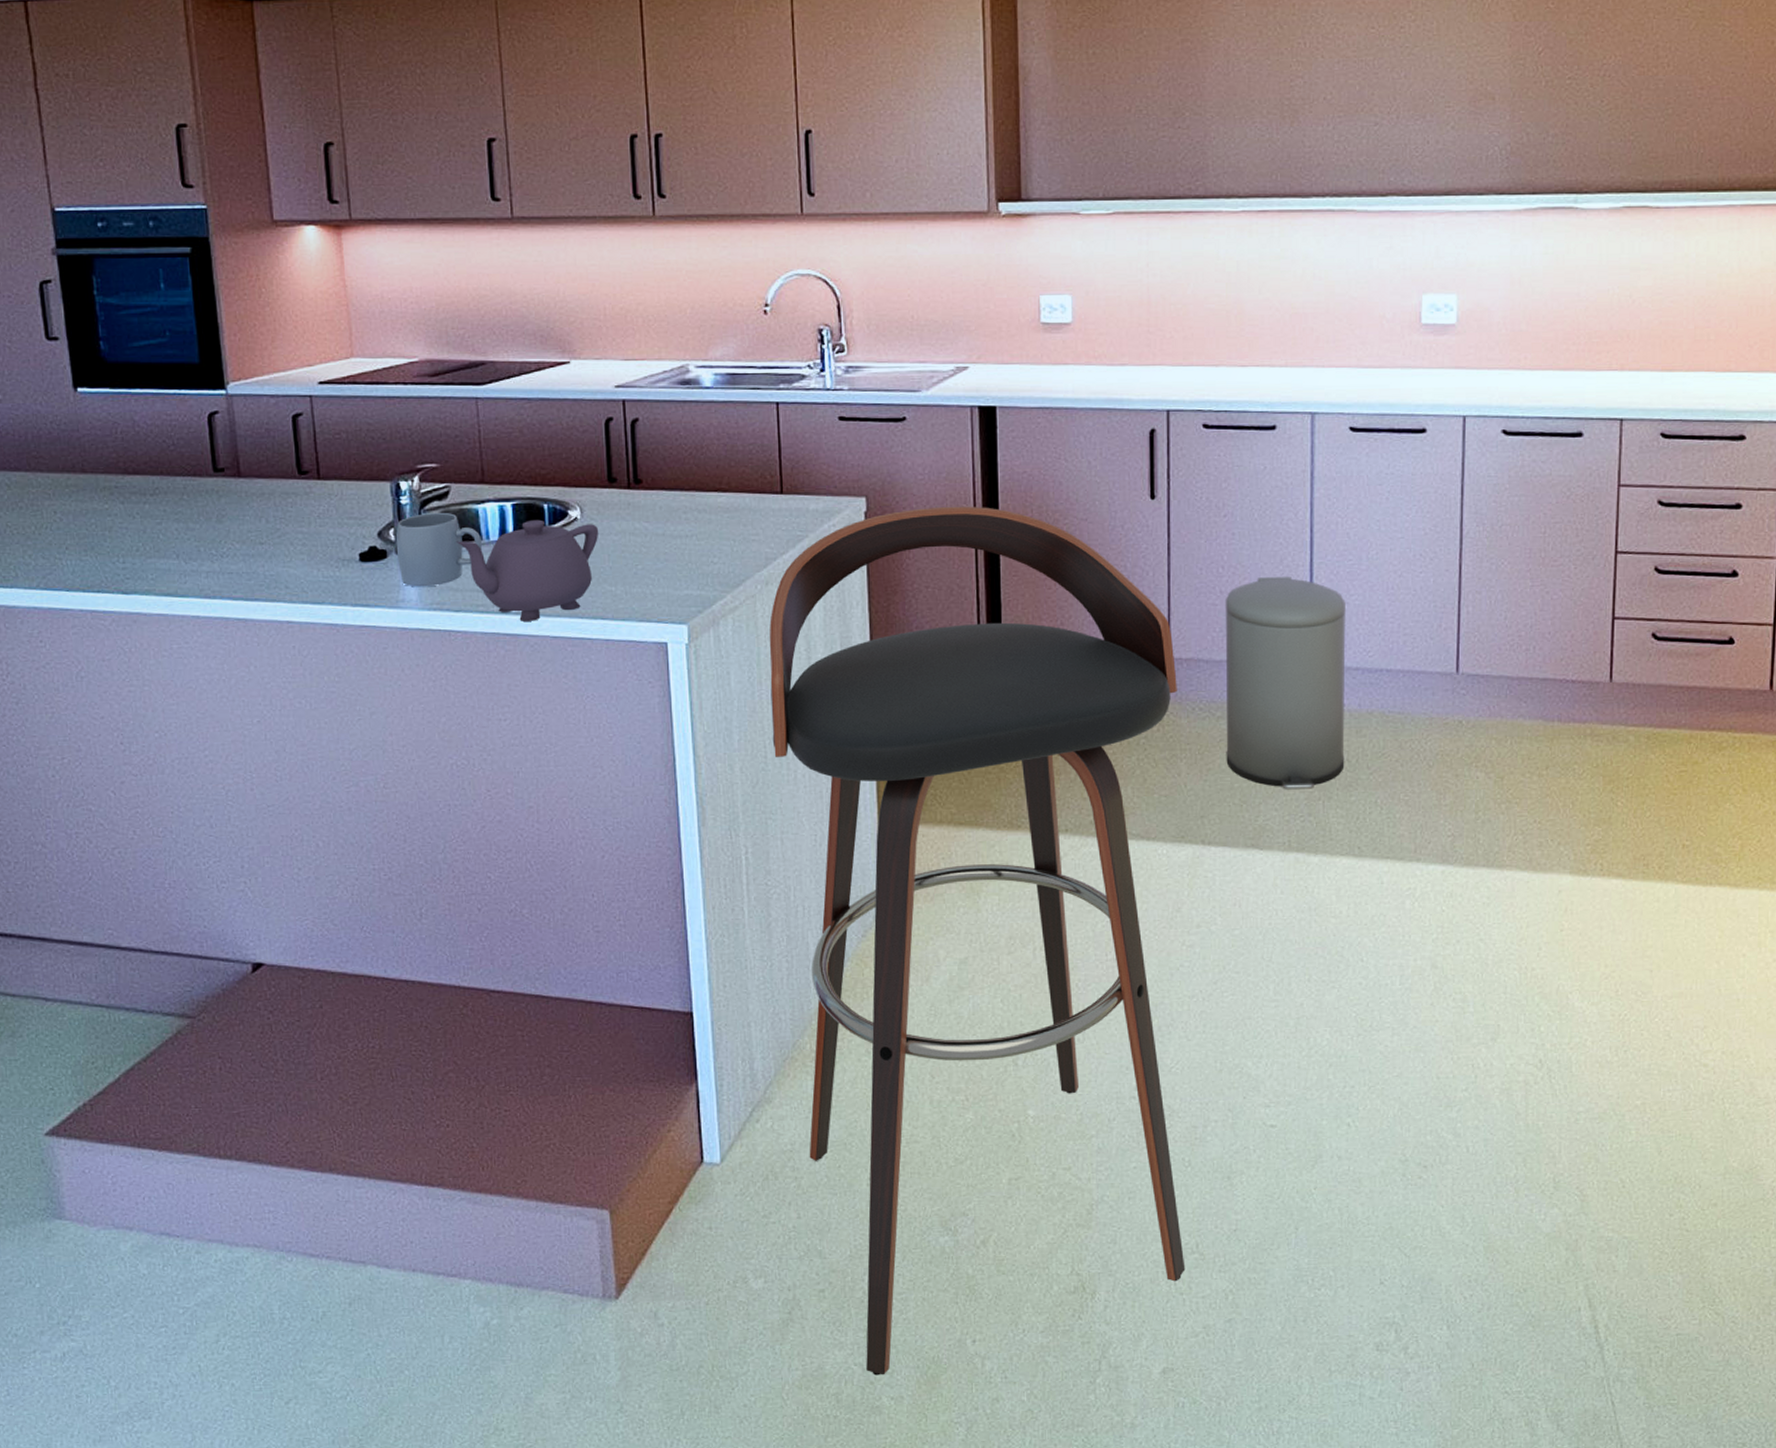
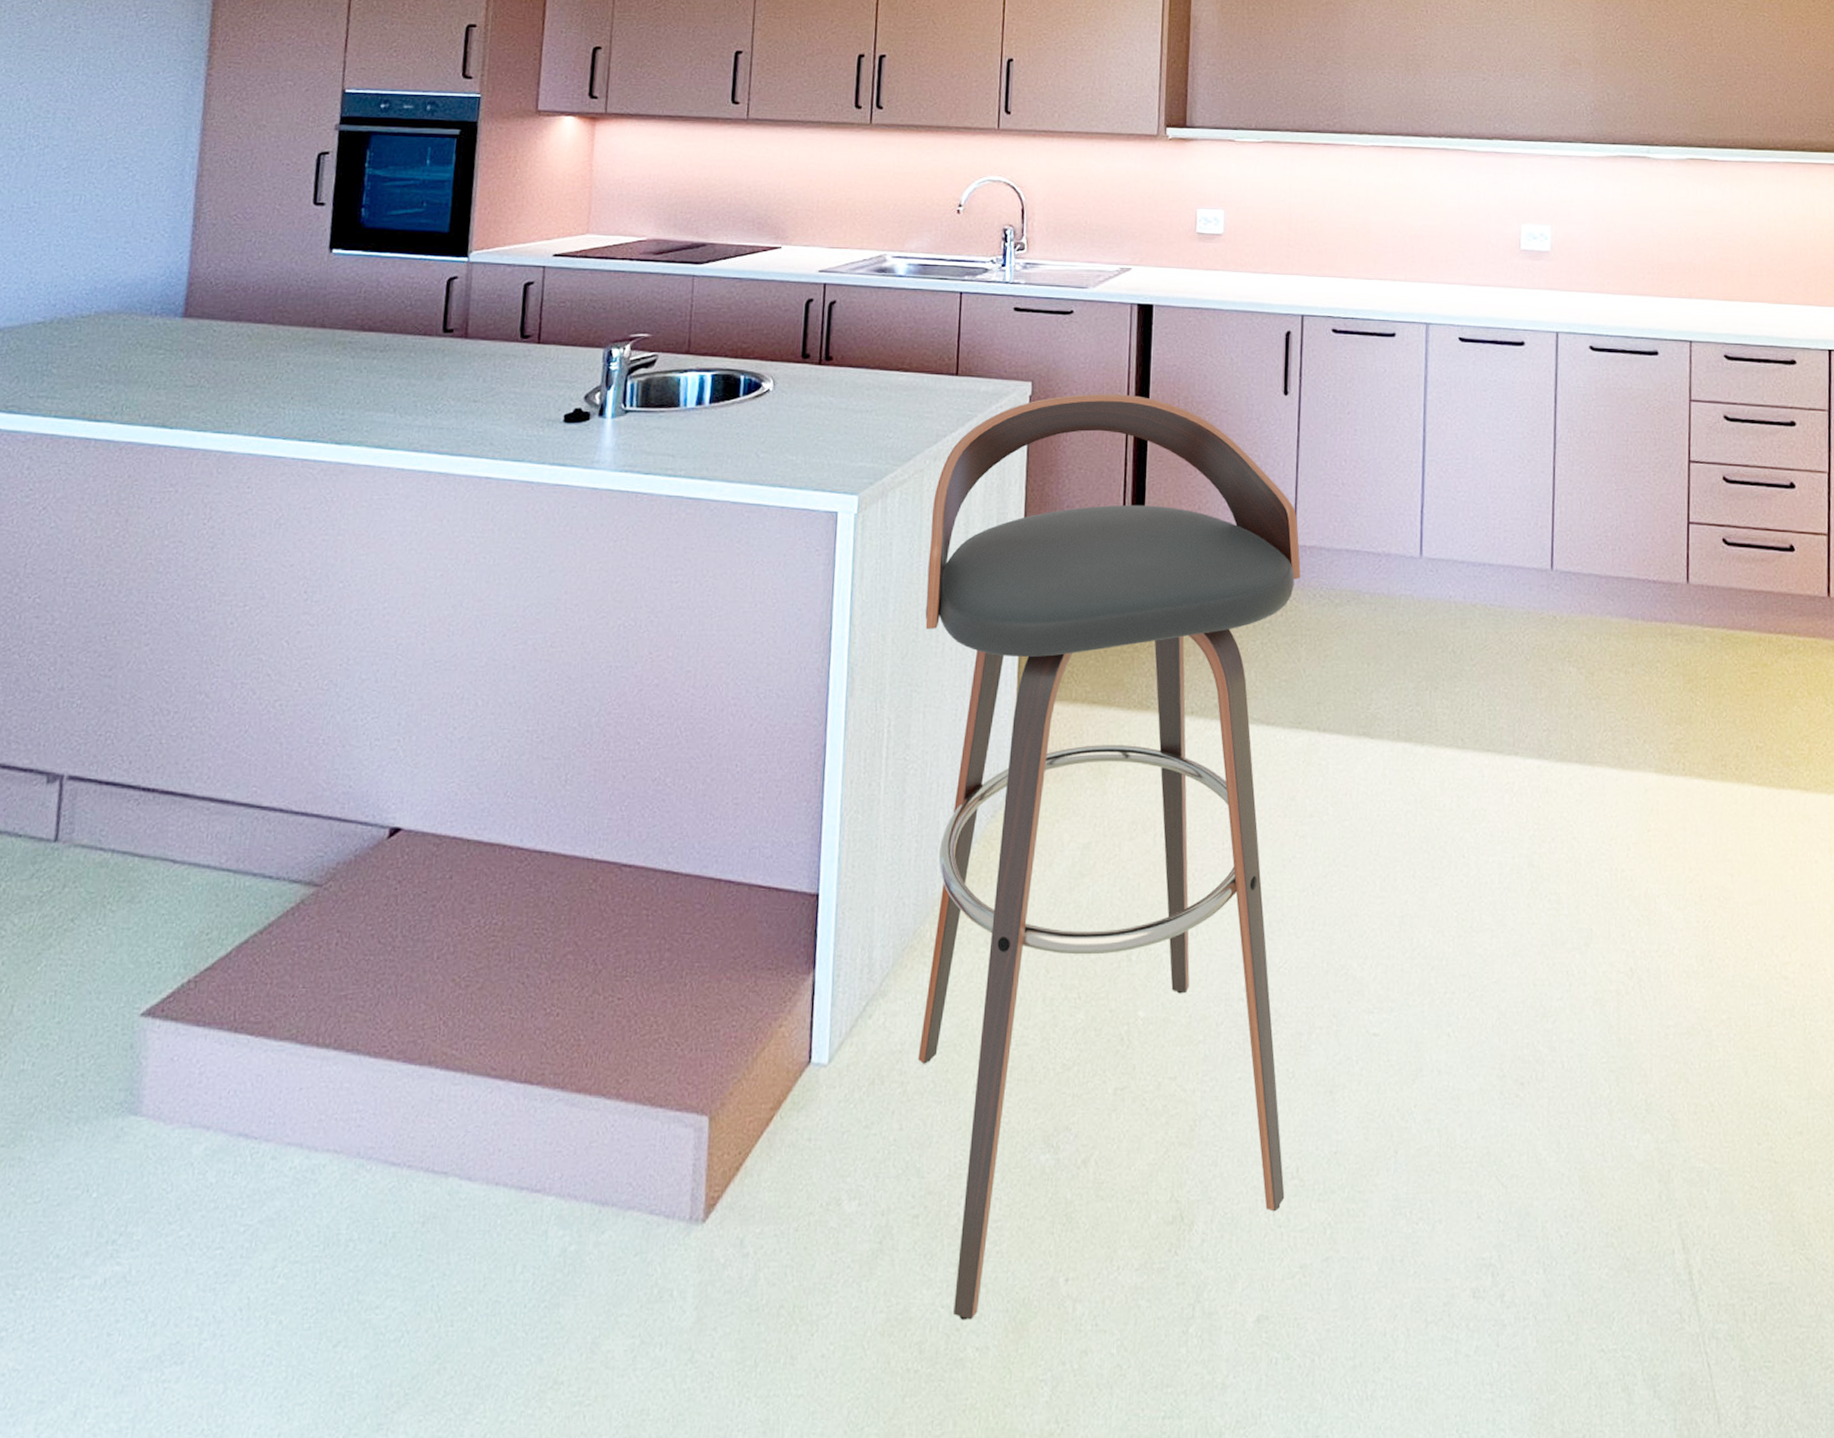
mug: present [395,512,483,587] -> none [598,379,680,450]
teapot: present [457,519,599,621] -> none [656,389,788,486]
pedal bin: present [1225,577,1346,790] -> none [1342,472,1453,679]

